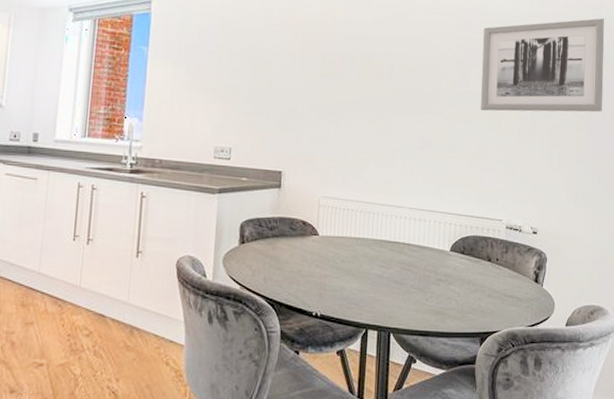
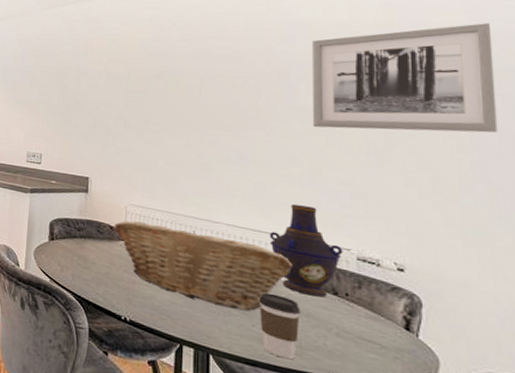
fruit basket: none [307,214,459,288] -> present [114,221,292,311]
coffee cup: none [432,267,463,324] -> present [258,292,300,360]
vase: none [442,184,497,265] -> present [269,204,343,298]

